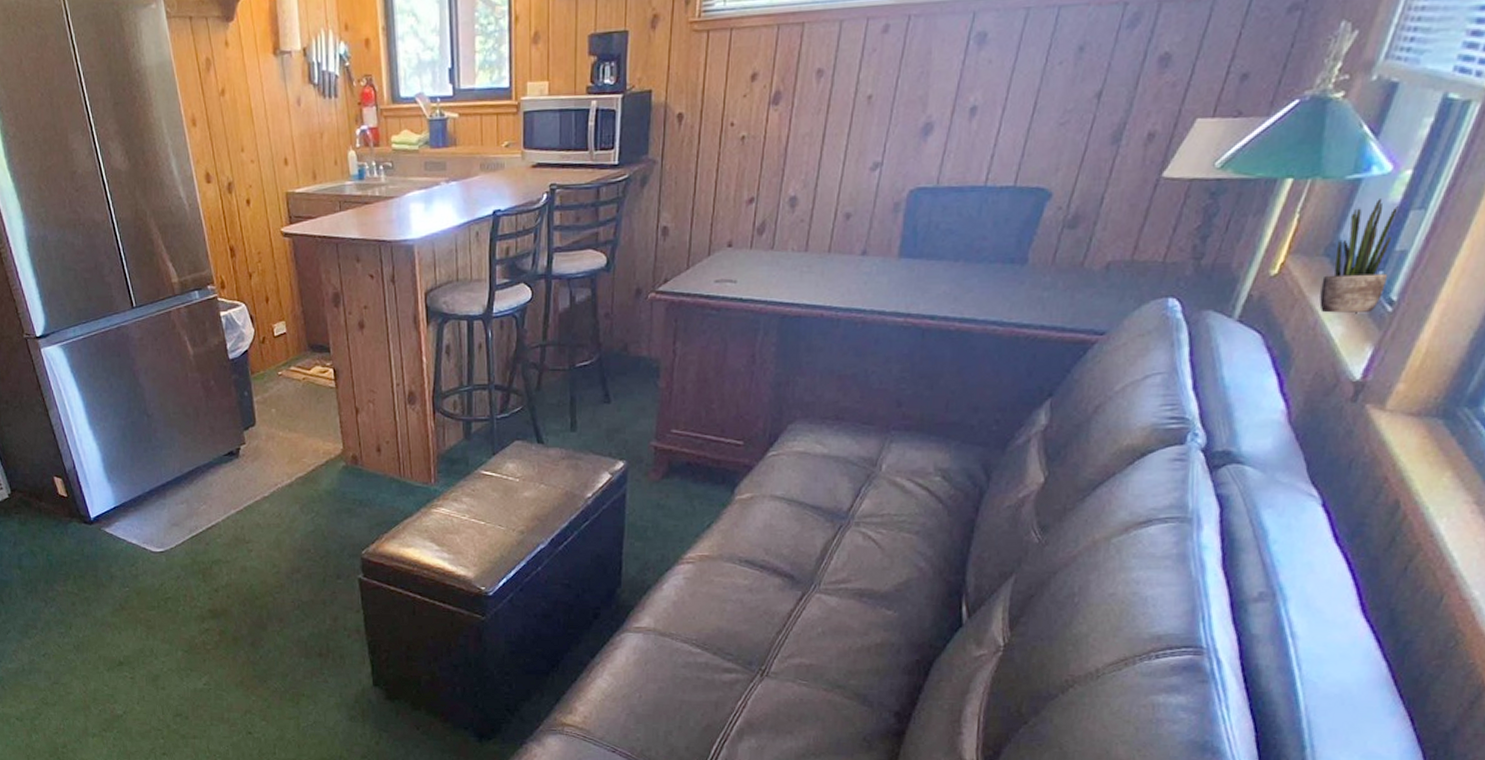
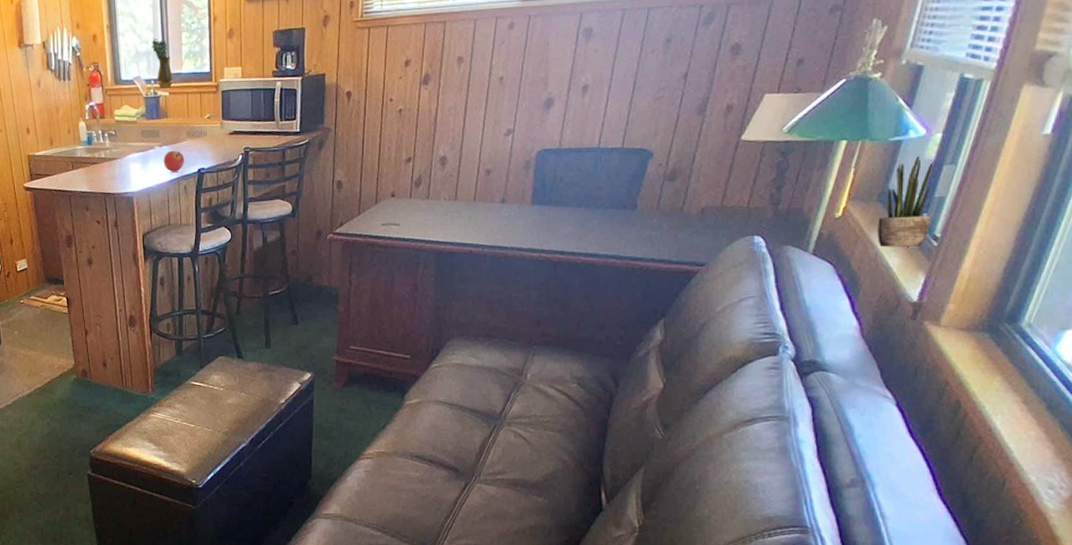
vase: none [437,43,463,109] -> present [151,38,173,89]
fruit: none [451,187,477,215] -> present [164,150,185,173]

